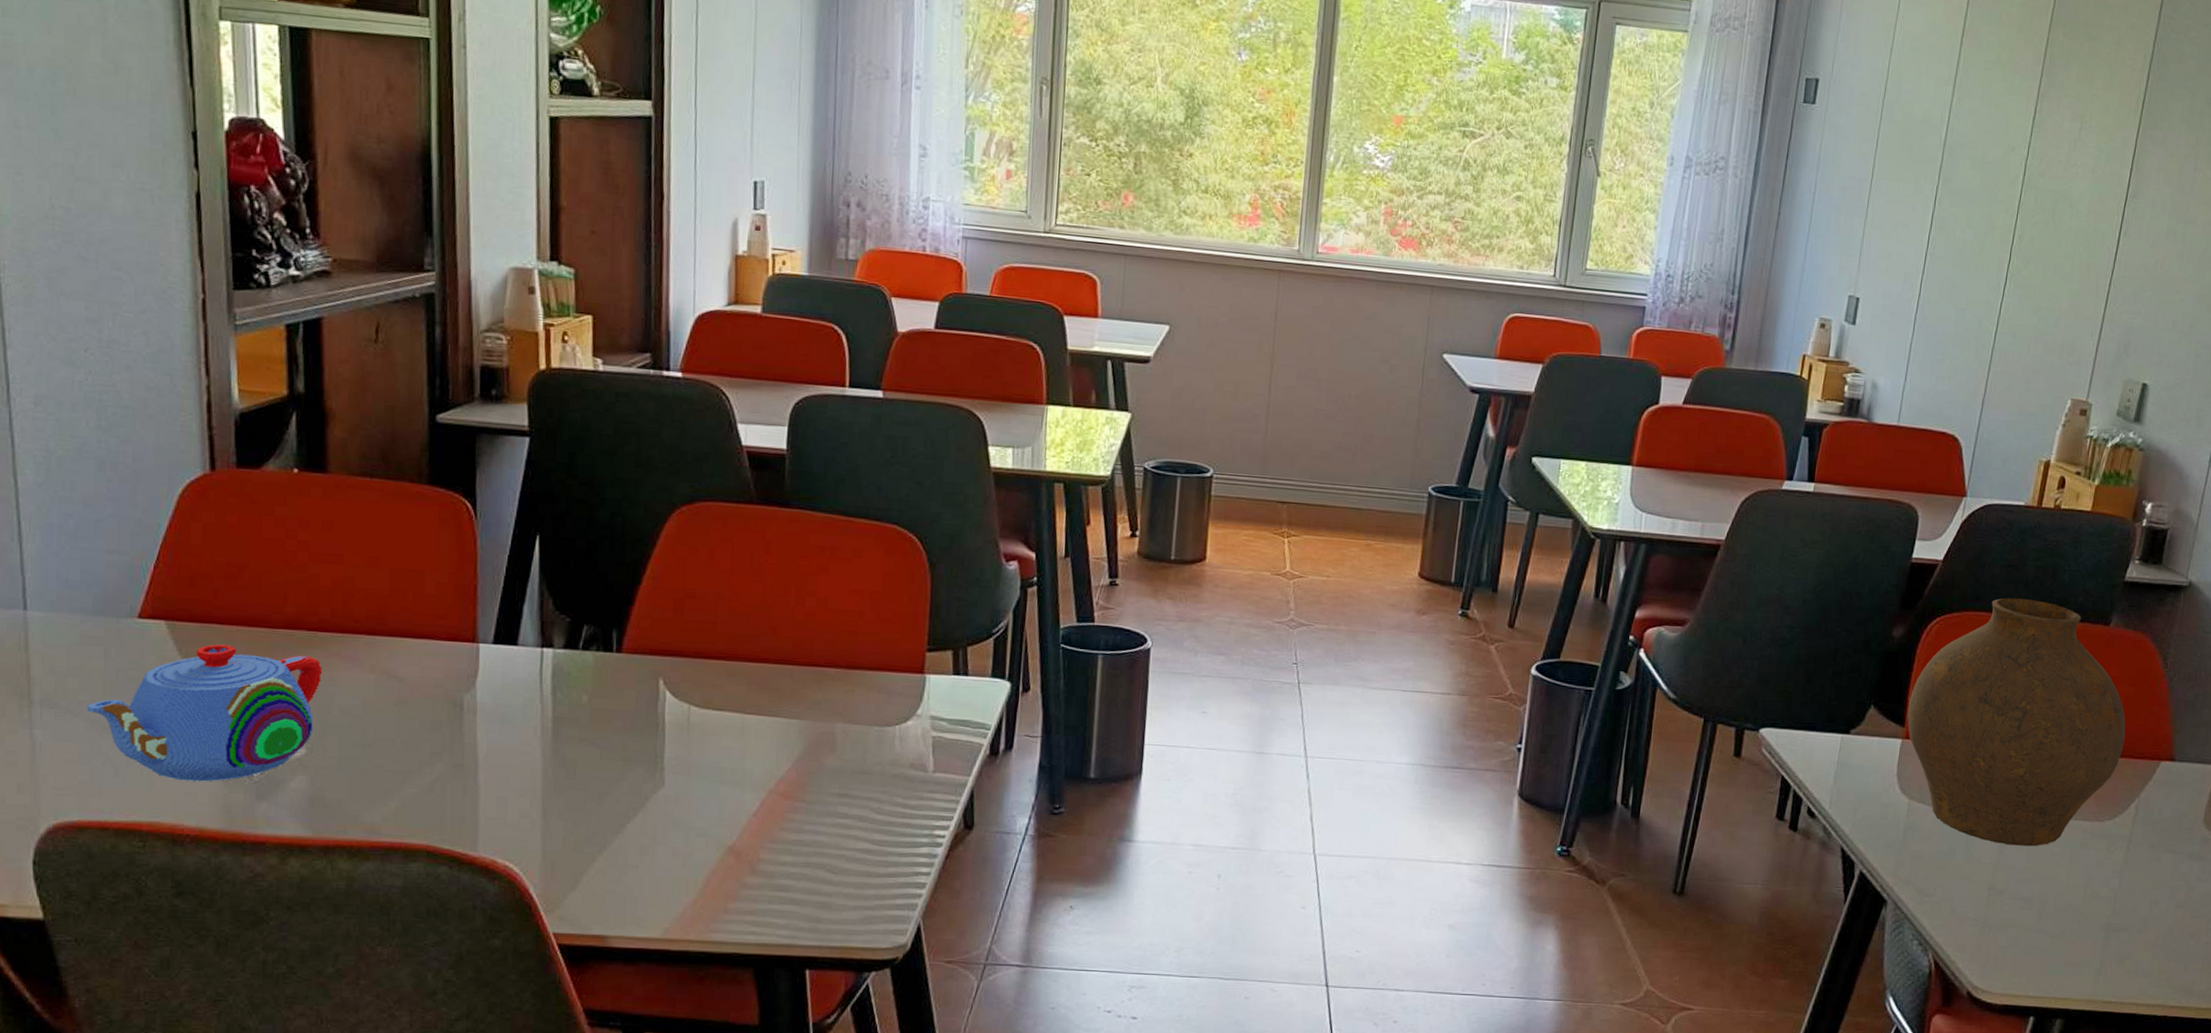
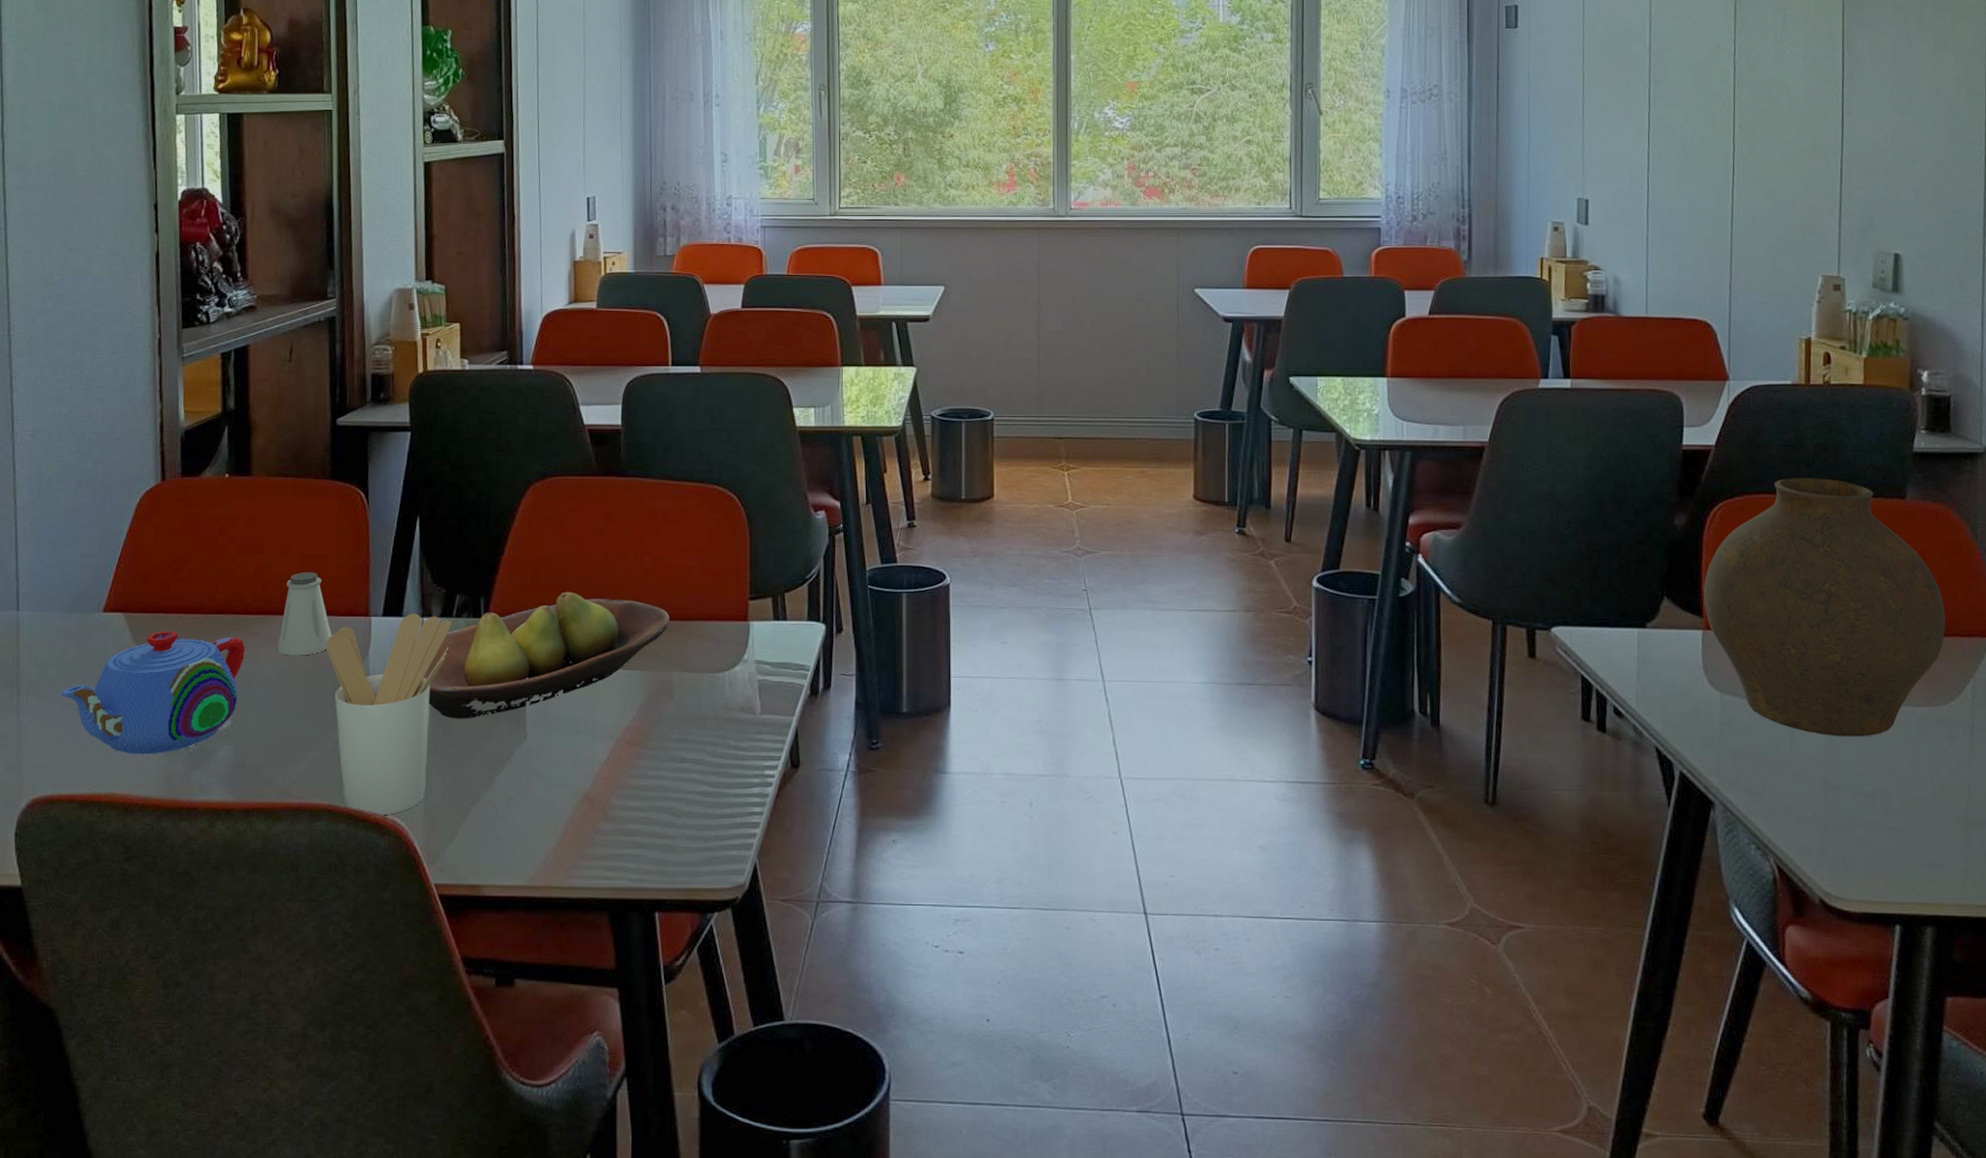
saltshaker: none [362,588,431,682] -> present [277,572,332,656]
utensil holder: none [423,642,577,860] -> present [326,613,452,816]
fruit bowl: none [541,629,835,761] -> present [422,591,670,719]

